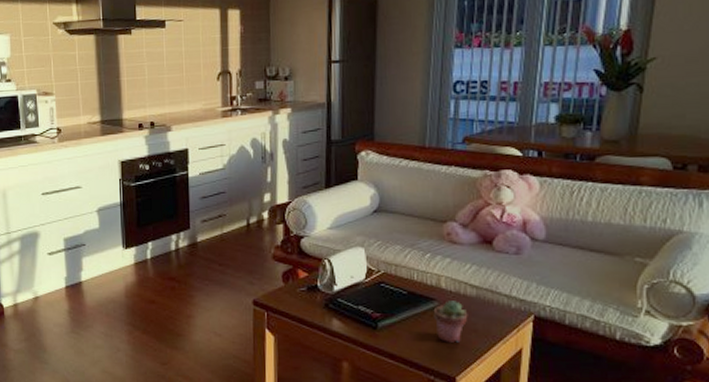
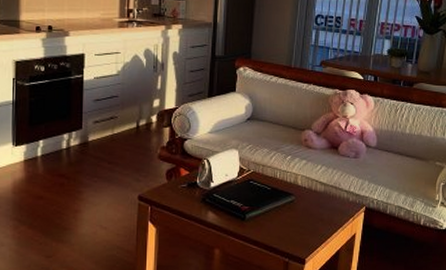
potted succulent: present [433,301,468,343] -> none [290,195,317,230]

